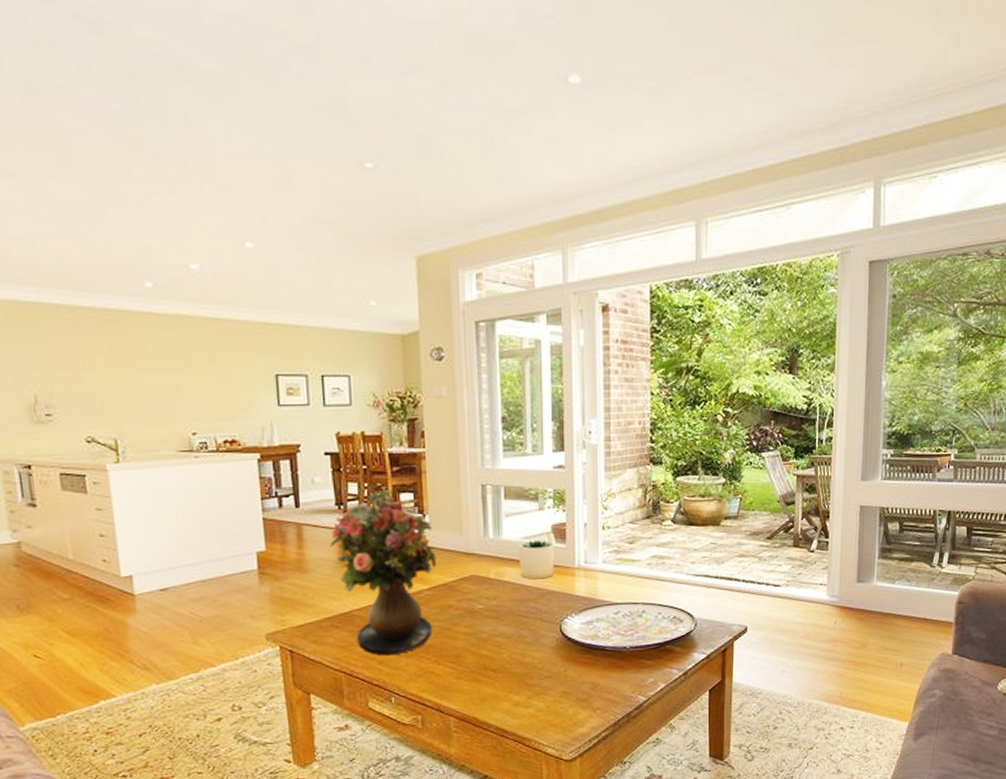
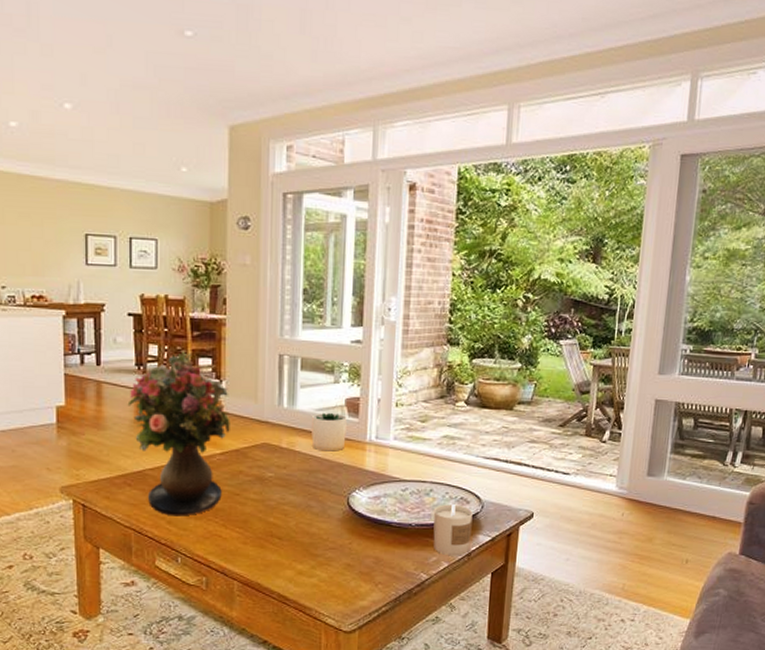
candle: none [647,623,687,676] -> present [433,503,473,556]

